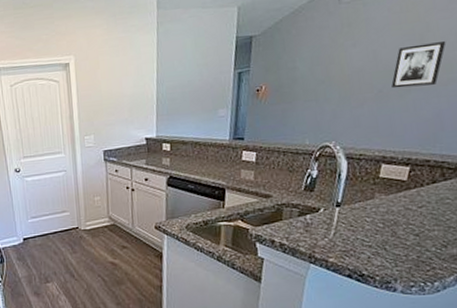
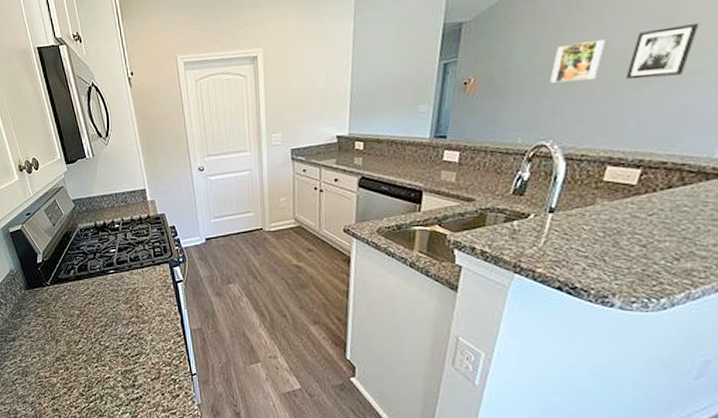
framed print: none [330,54,373,91] -> present [551,40,605,83]

